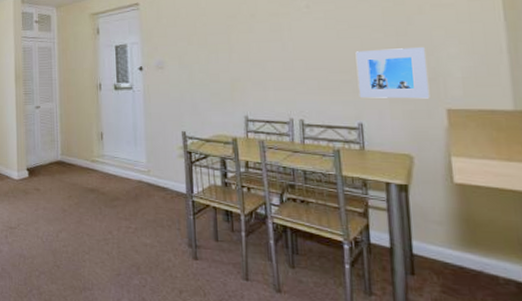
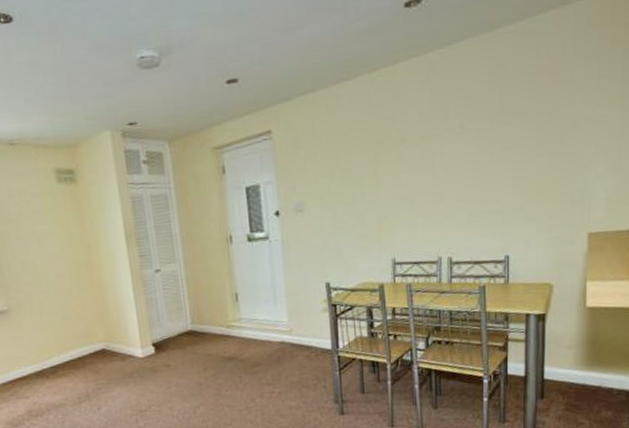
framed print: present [355,47,430,99] -> none [507,167,575,229]

